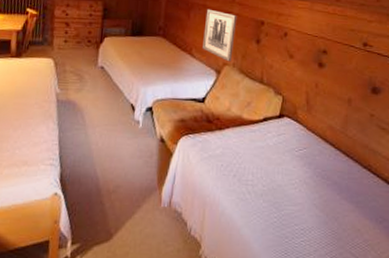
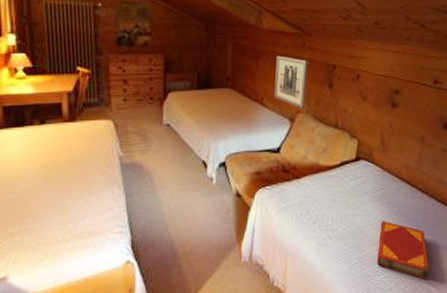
hardback book: none [297,182,352,249] -> present [377,221,429,280]

